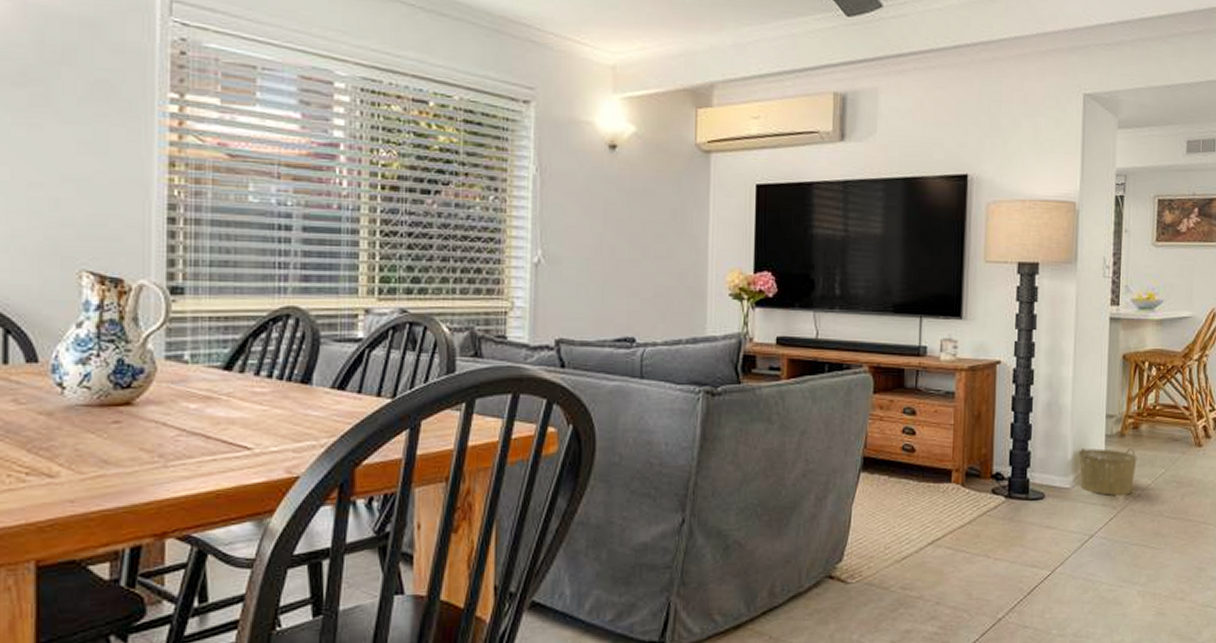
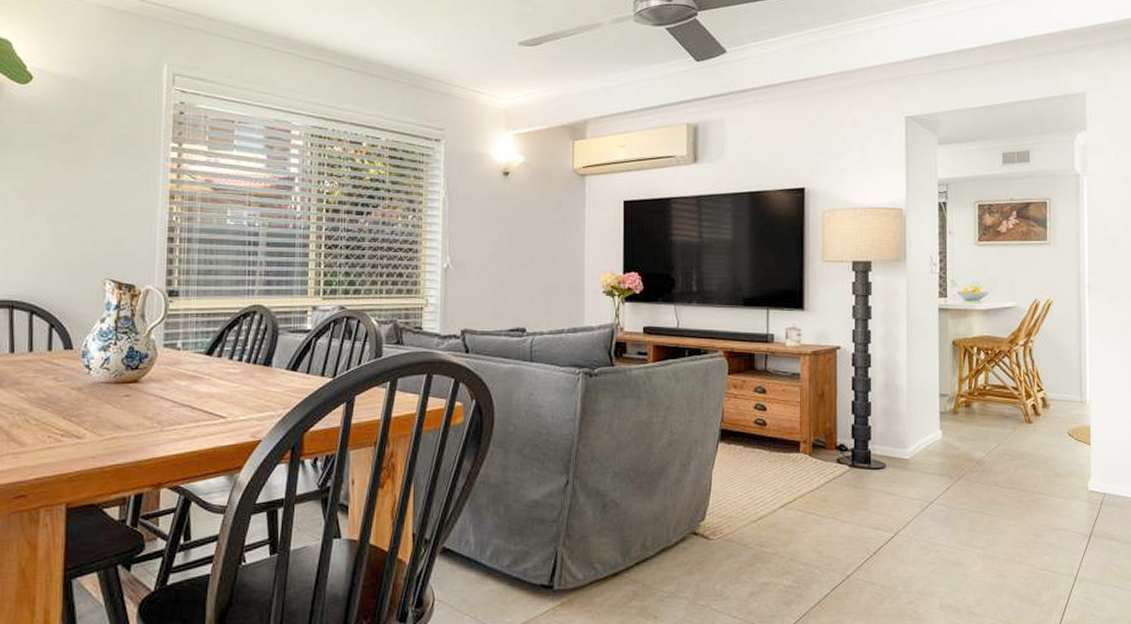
basket: present [1078,447,1137,496] -> none [915,423,971,466]

